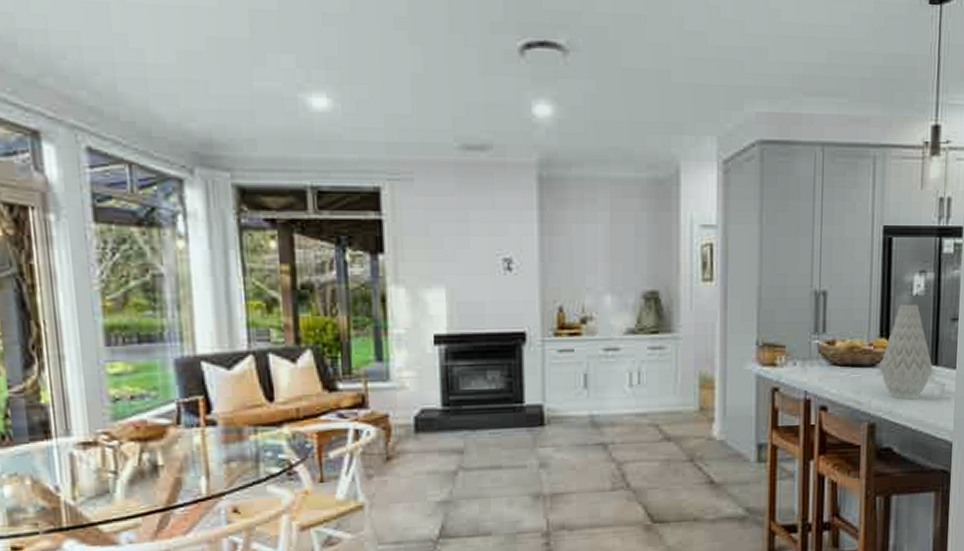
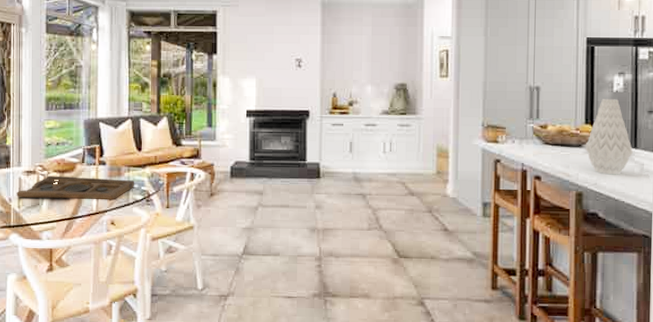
decorative tray: none [67,445,266,485] -> present [16,175,134,201]

